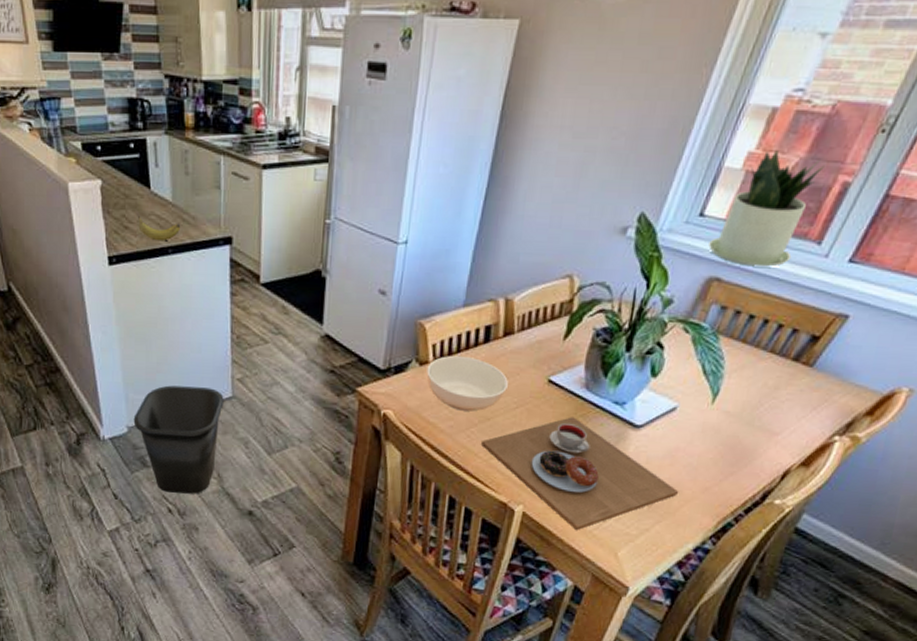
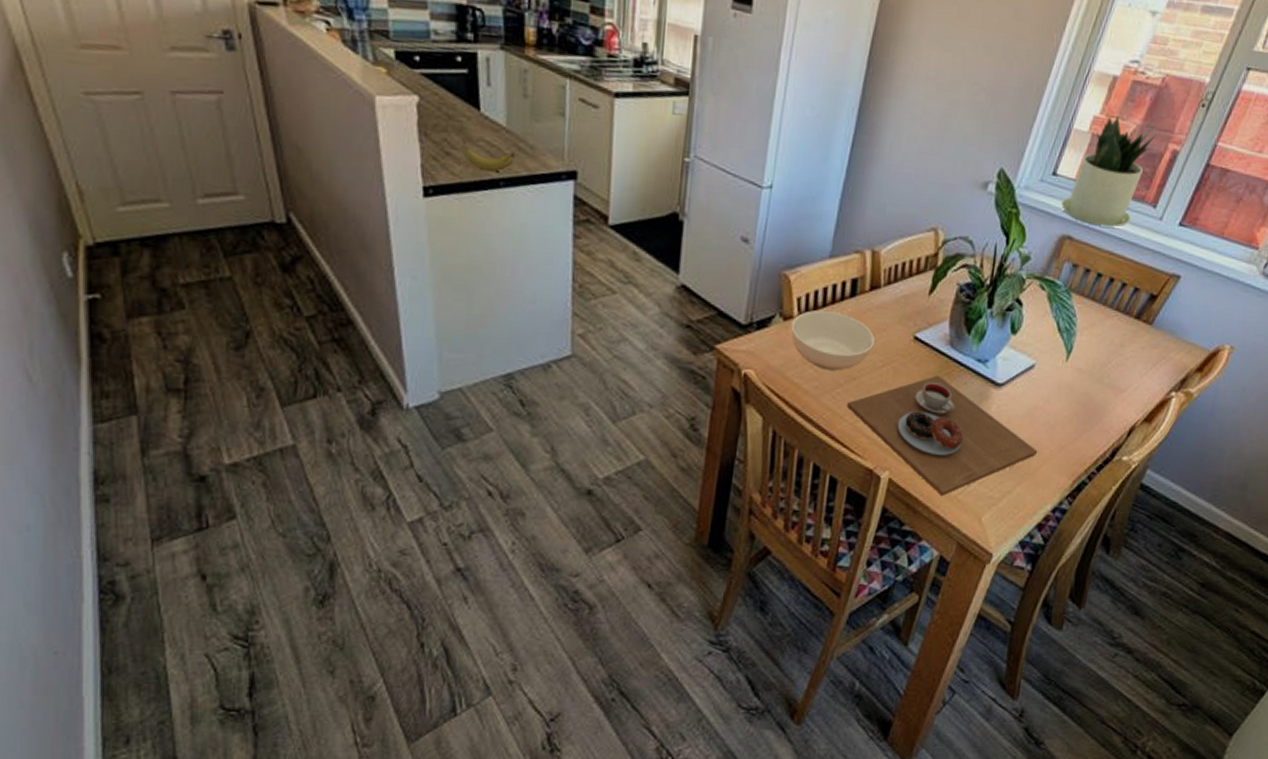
waste bin: present [133,385,224,494] -> none [447,342,562,472]

